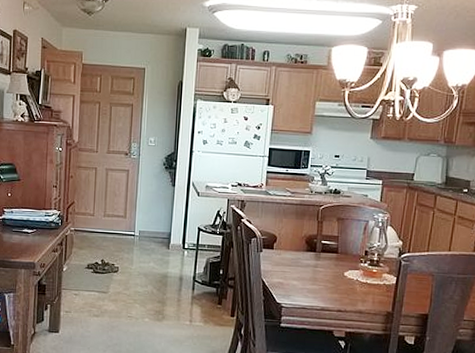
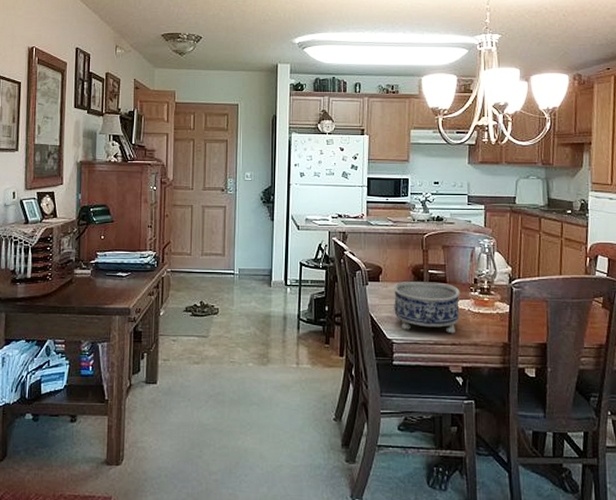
decorative bowl: none [285,250,351,302] -> present [394,282,460,334]

